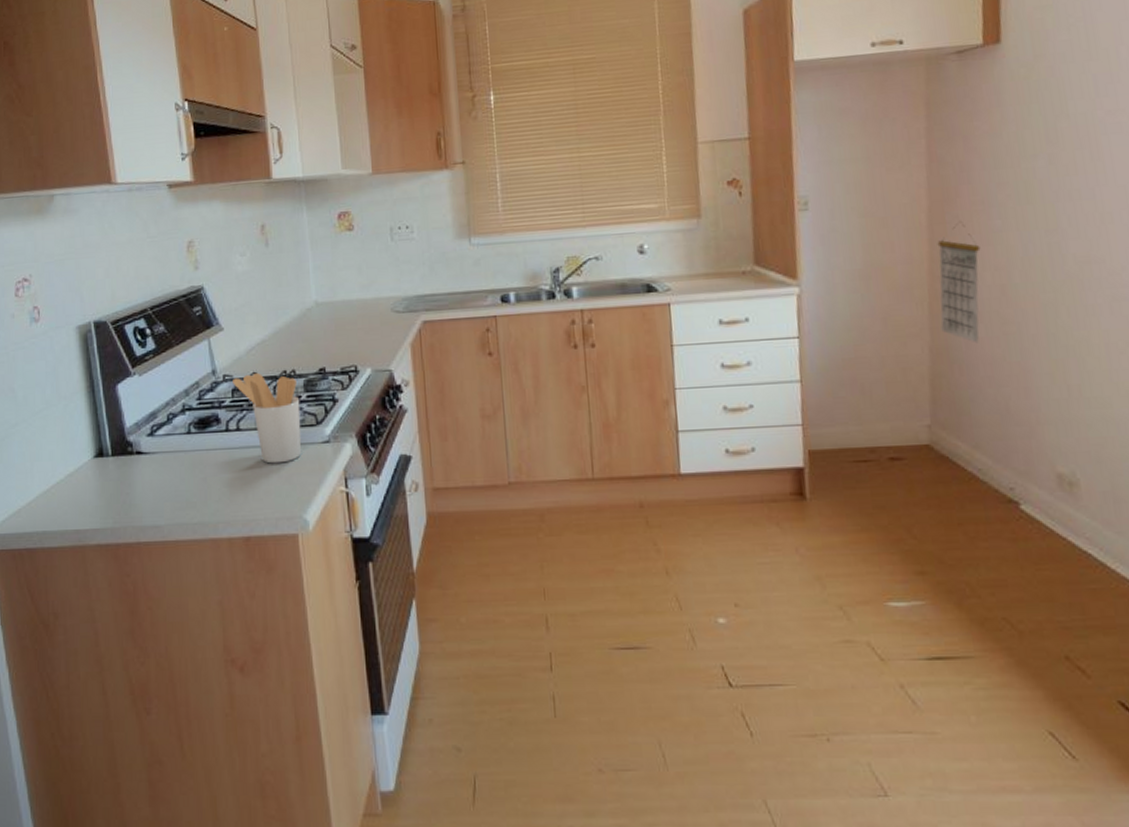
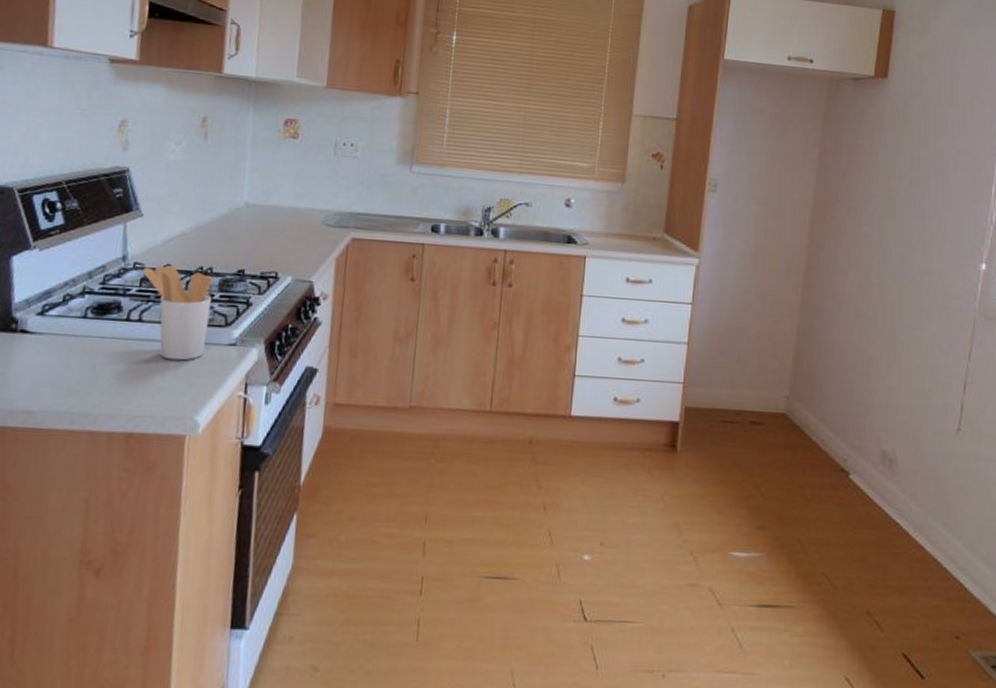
calendar: present [937,221,981,344] -> none [809,223,849,330]

